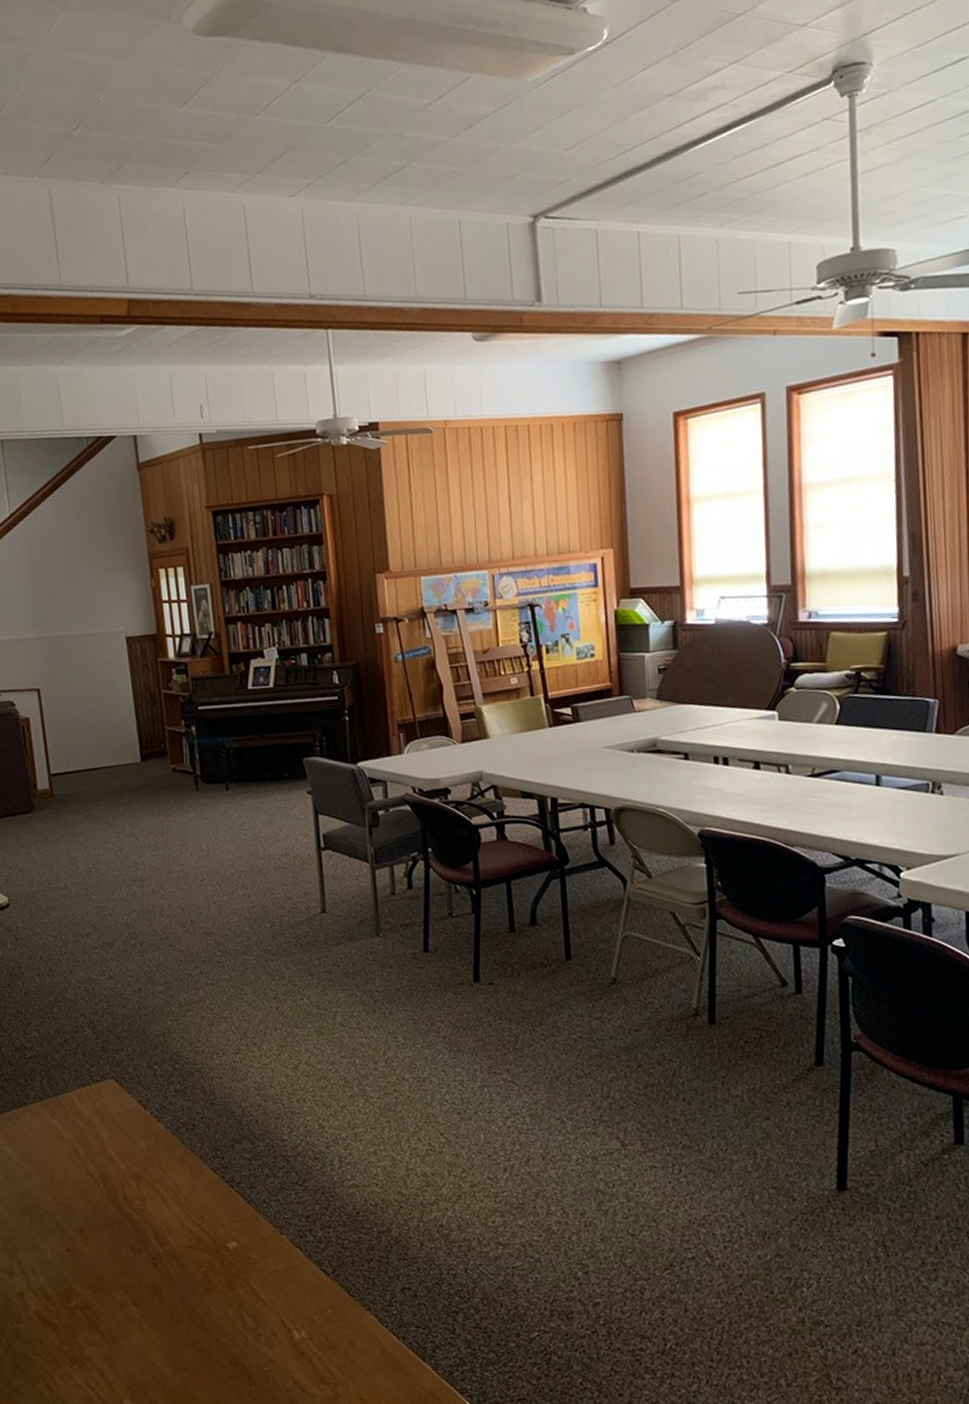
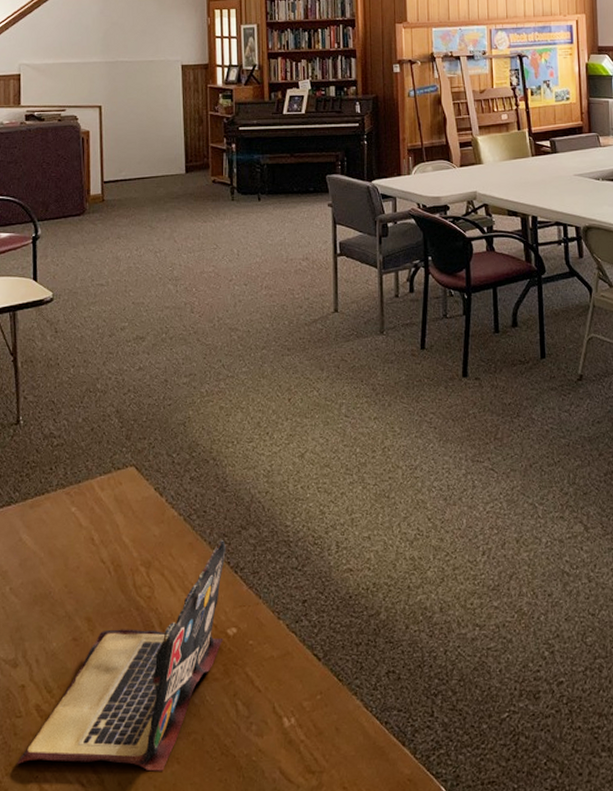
laptop: none [23,1153,224,1377] -> present [17,539,227,771]

